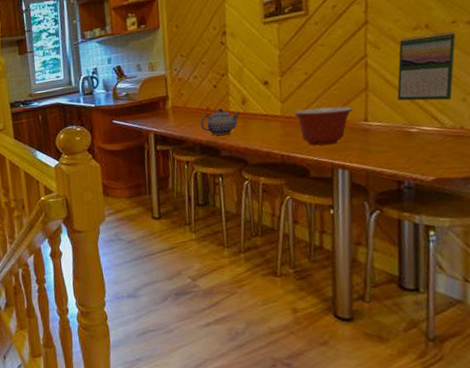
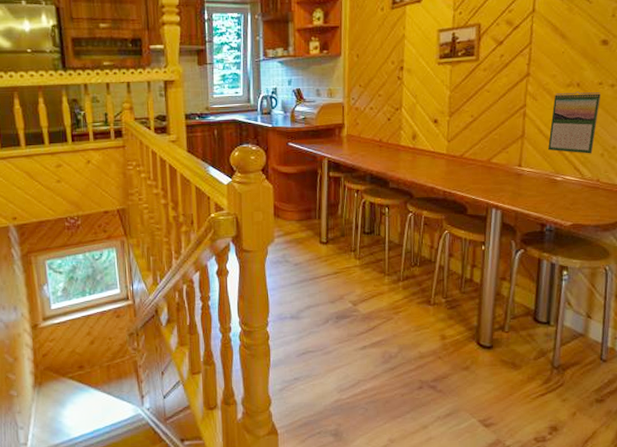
teapot: present [200,108,240,136] -> none [373,141,410,167]
mixing bowl: present [294,106,353,146] -> none [458,150,510,185]

